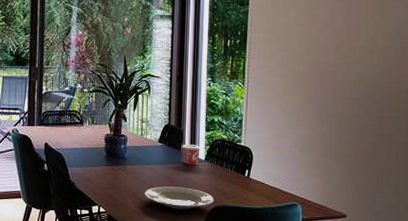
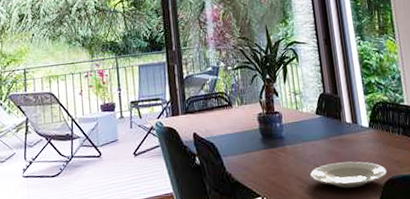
cup: present [182,144,200,165] -> none [342,111,363,135]

